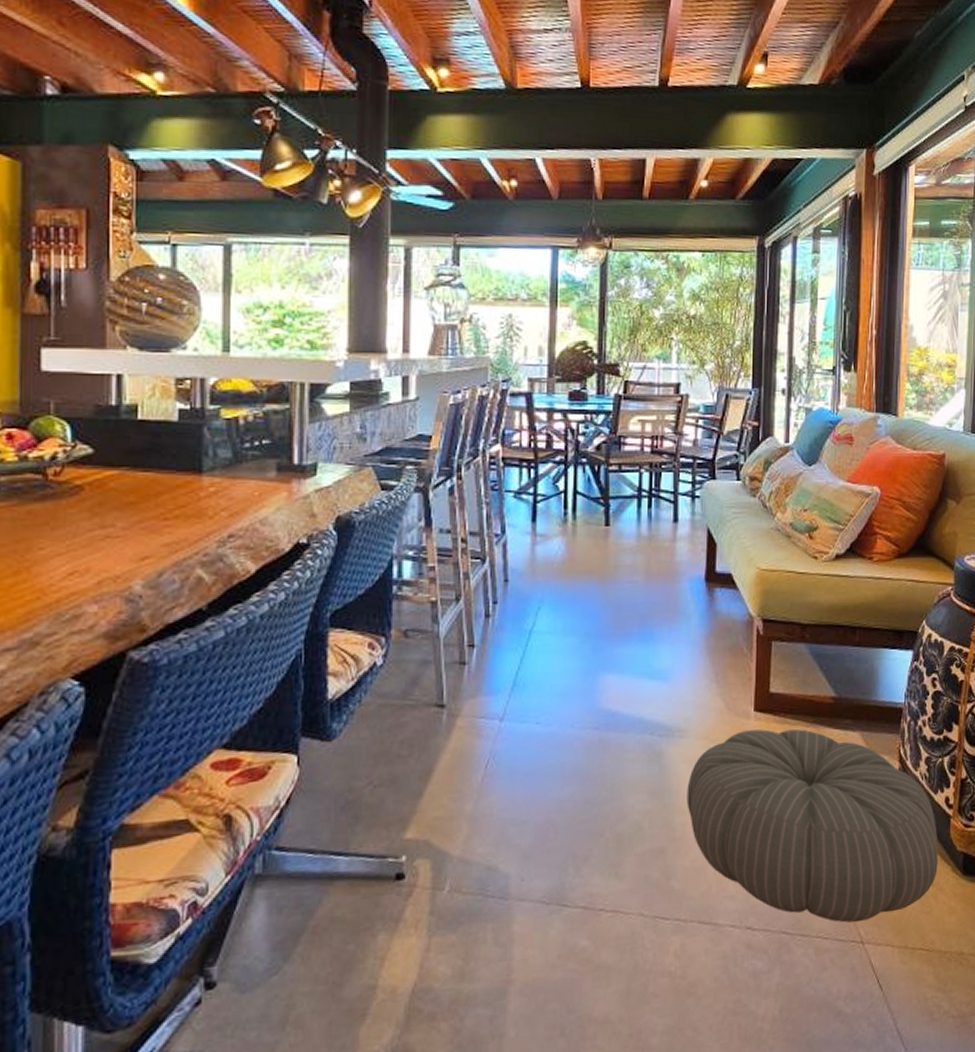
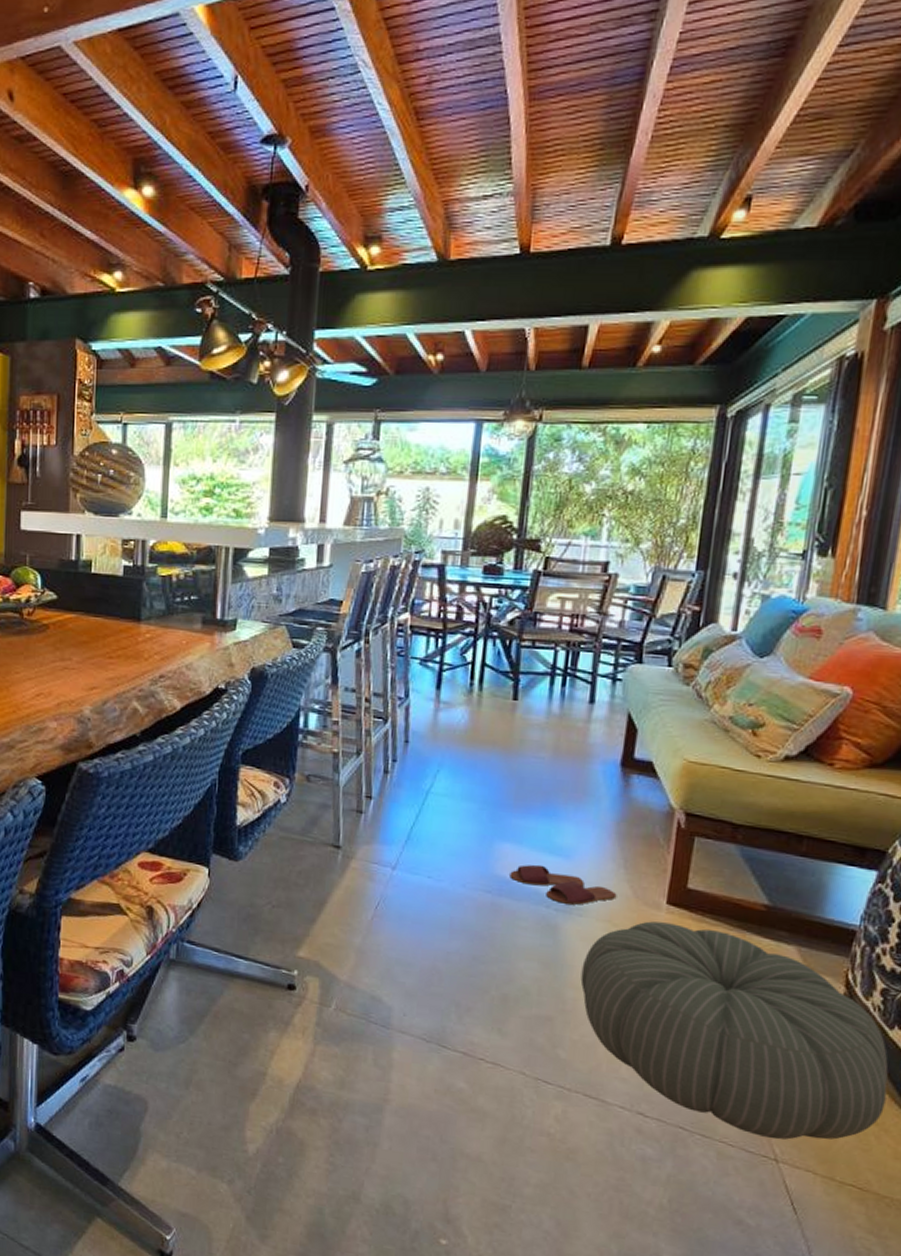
slippers: none [615,691,712,728] -> present [510,864,617,905]

